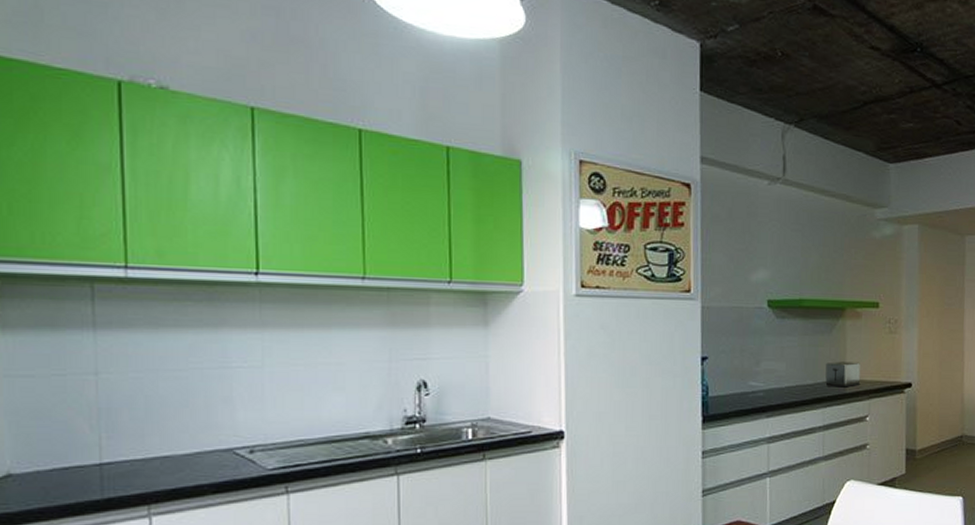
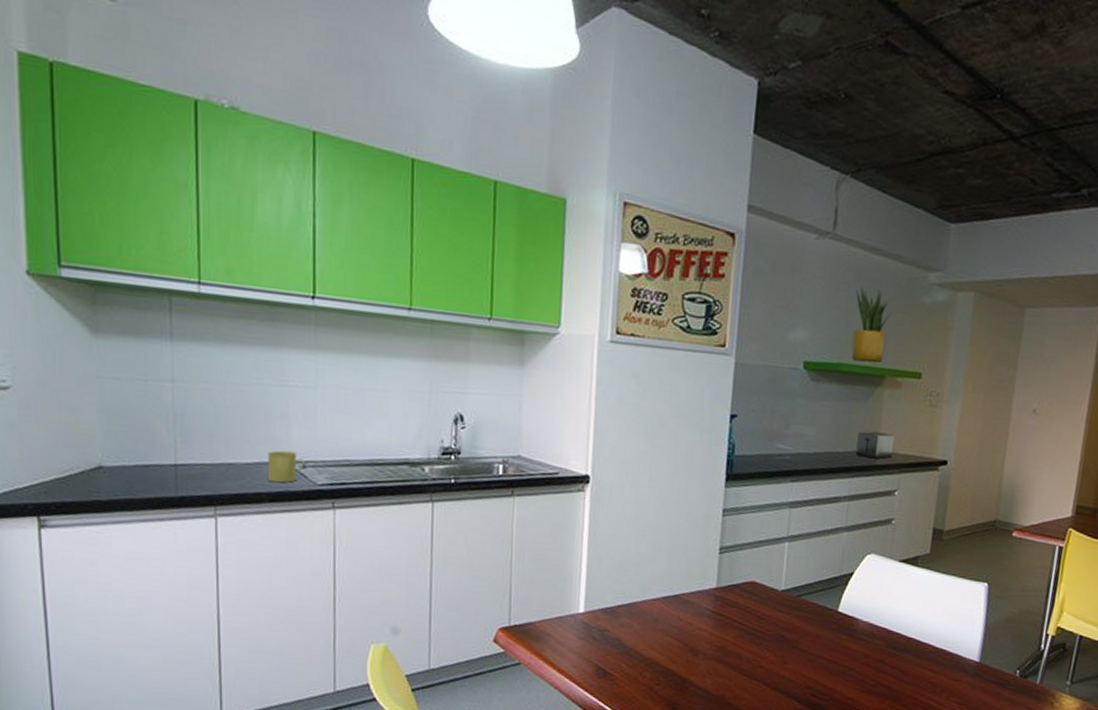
mug: none [209,437,253,472] -> present [267,450,305,483]
planter: none [810,226,847,297] -> present [851,287,894,363]

